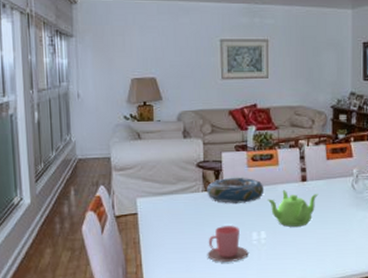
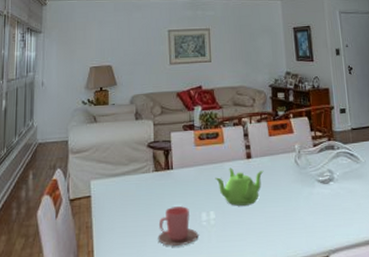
decorative bowl: present [207,177,264,205] -> none [157,156,212,184]

